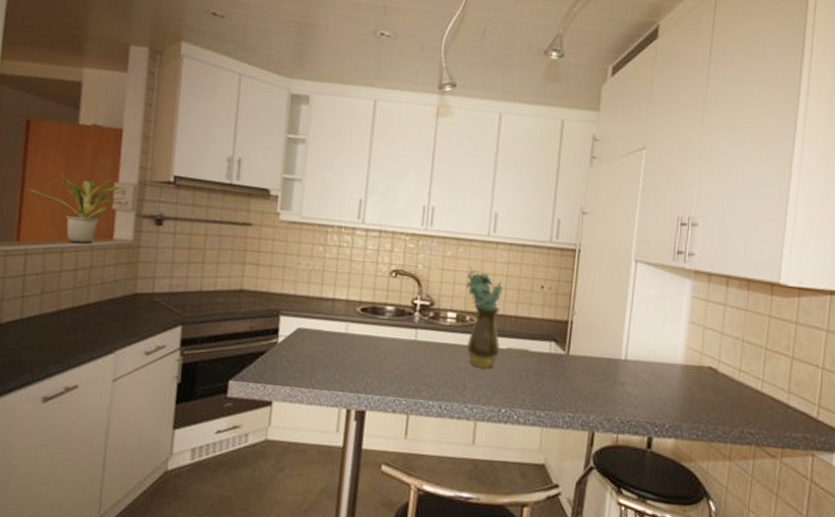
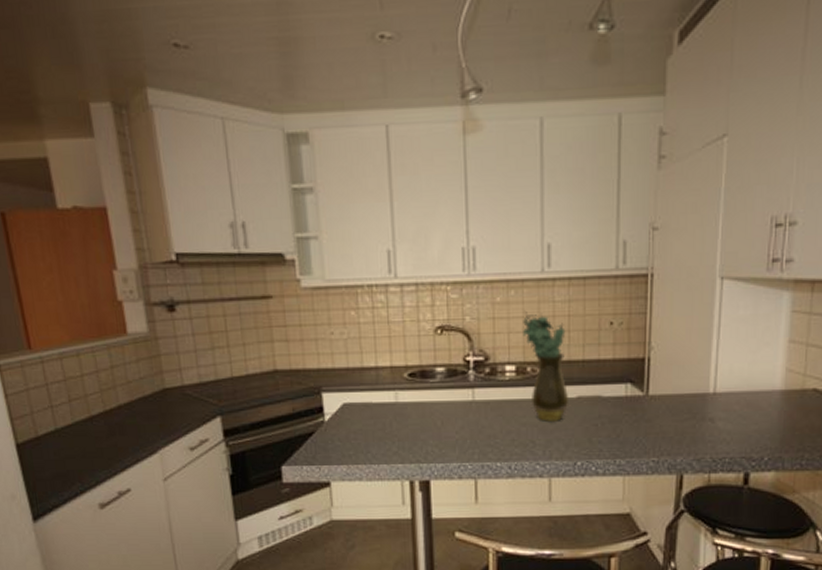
potted plant: present [28,173,126,244] -> none [24,266,132,344]

